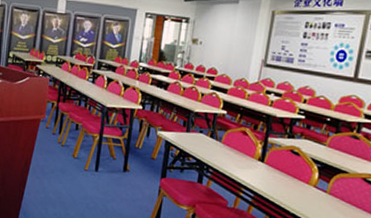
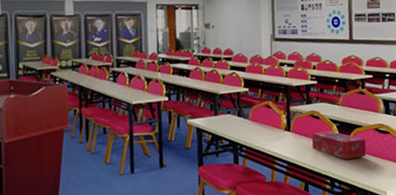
tissue box: none [284,168,349,205] -> present [312,131,366,159]

